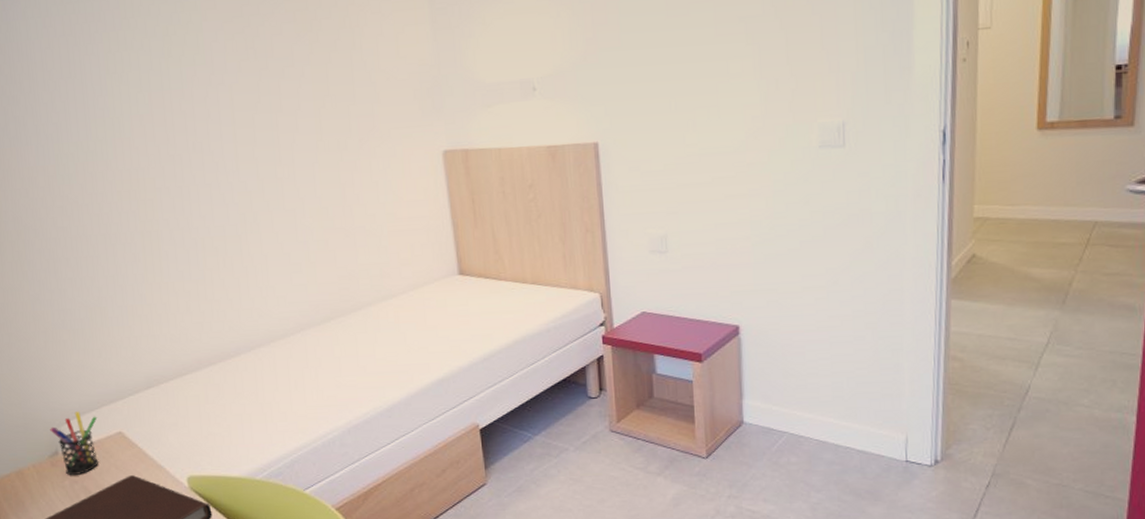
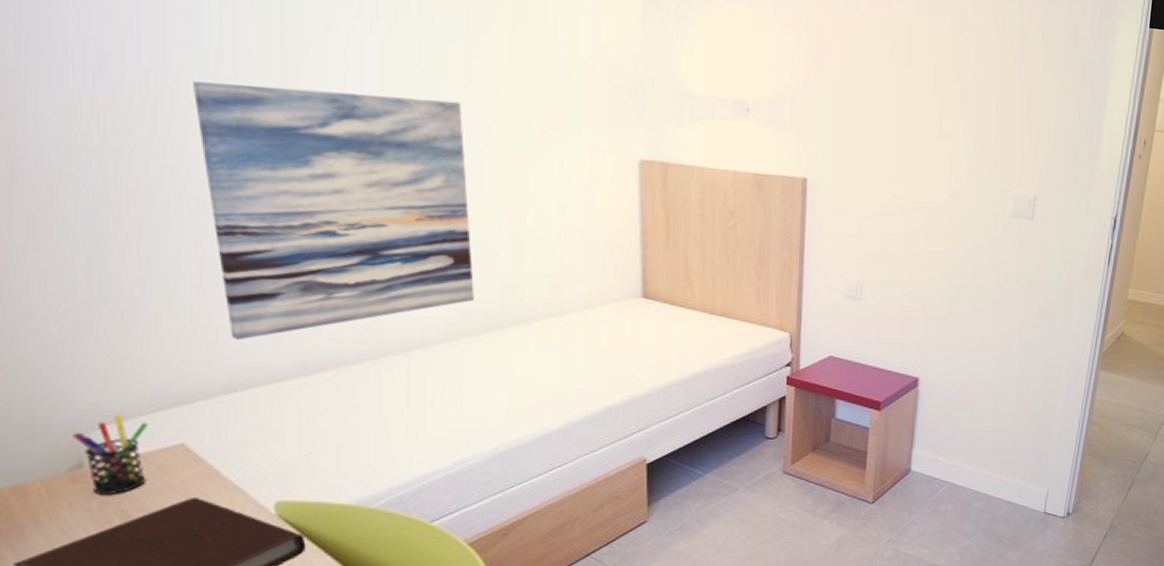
wall art: none [106,126,319,345] -> present [193,81,474,340]

